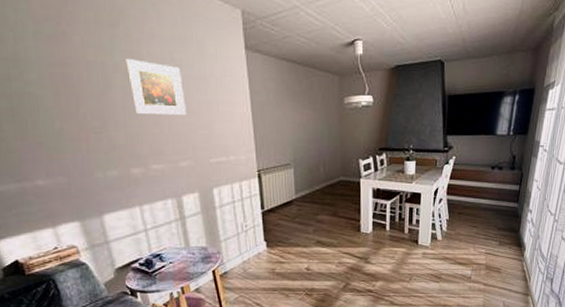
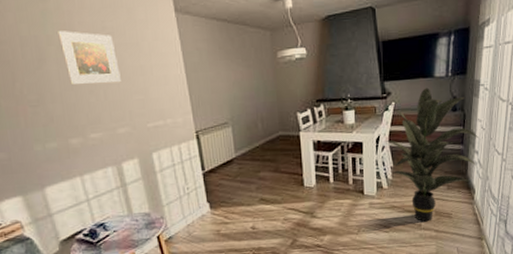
indoor plant: none [444,145,533,275] -> present [386,87,478,222]

